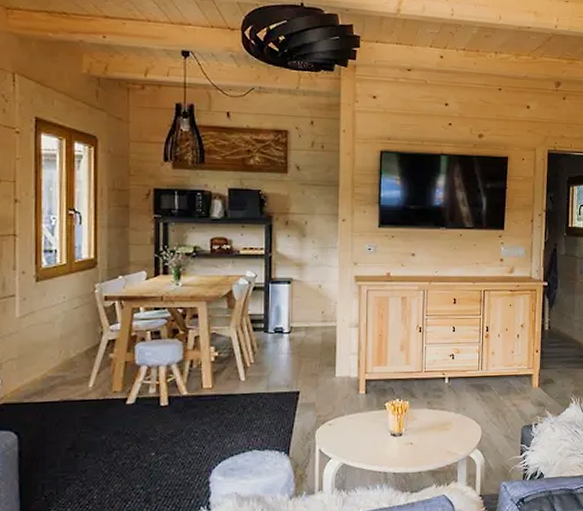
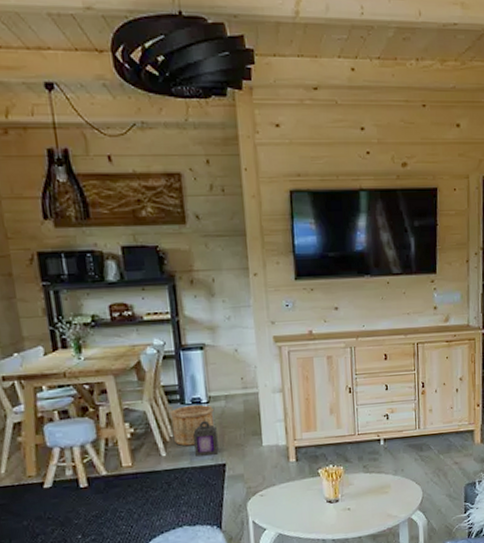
wooden bucket: none [253,333,293,373] -> present [170,404,215,447]
lantern: none [272,349,295,383] -> present [193,420,219,457]

